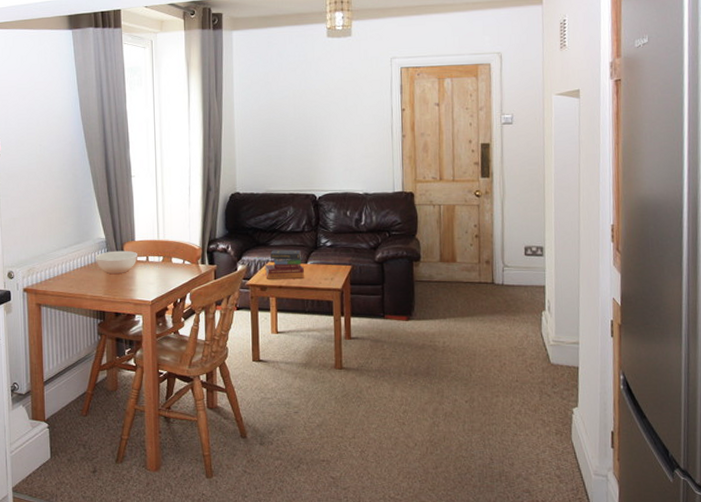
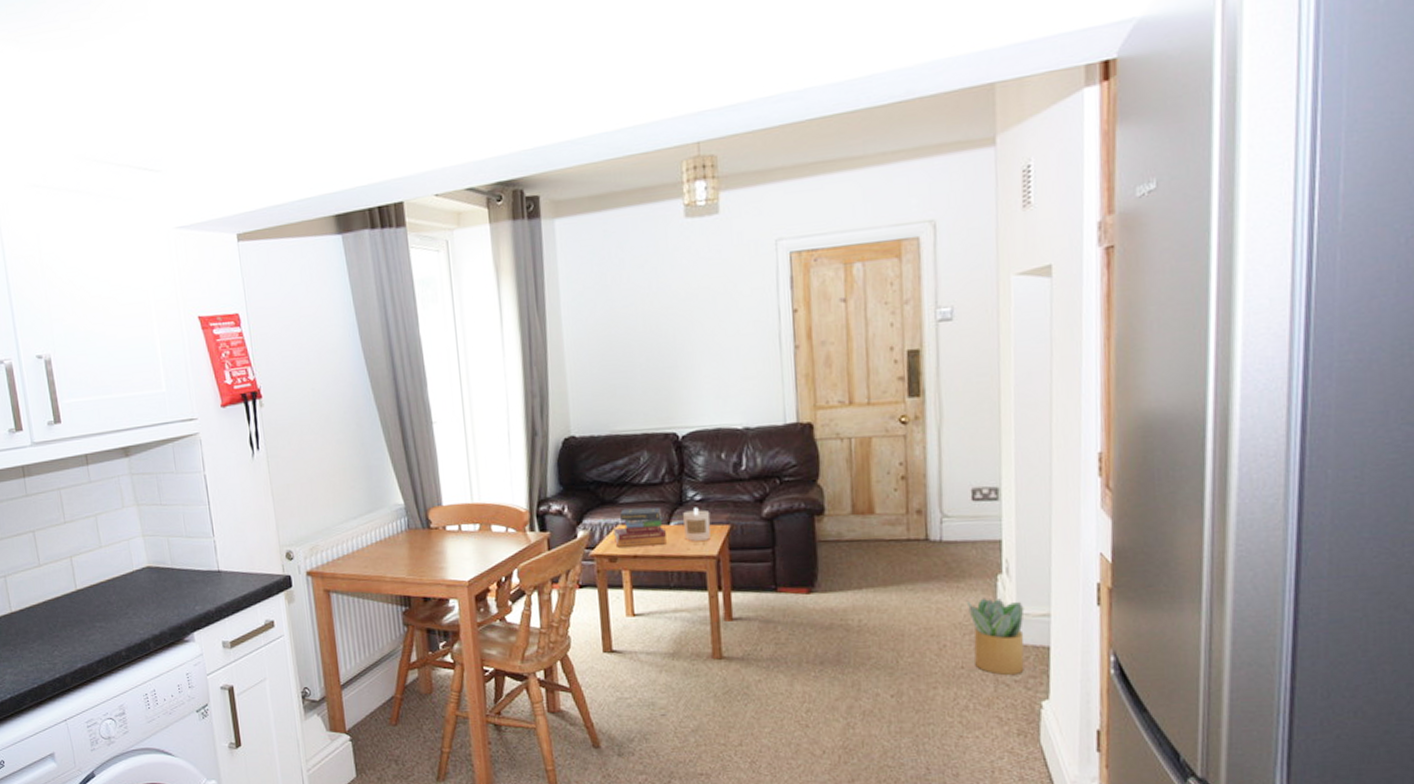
bowl: present [94,250,137,274] -> none [392,518,447,549]
candle: none [317,251,338,278] -> present [683,507,712,542]
potted plant: none [520,328,561,387] -> present [966,598,1025,675]

